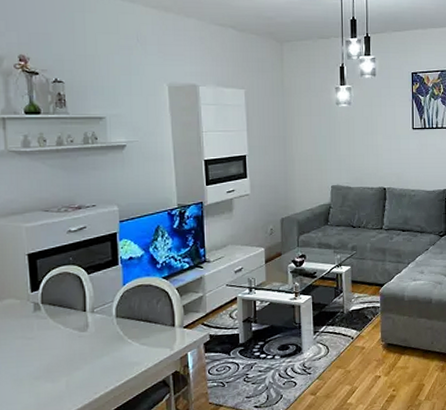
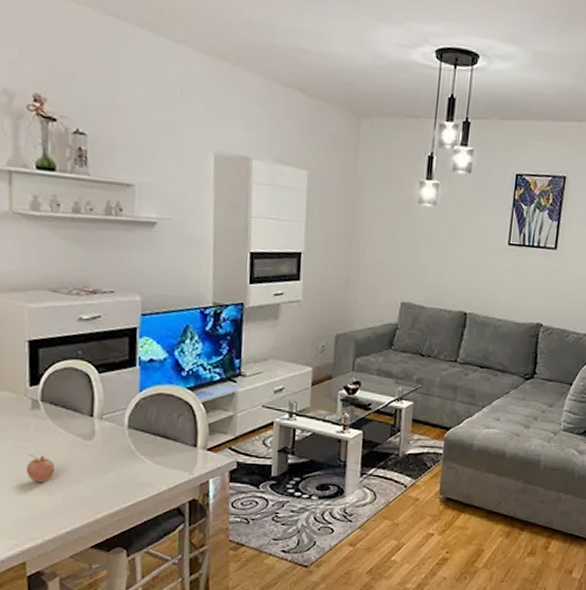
fruit: none [32,349,58,374] -> present [25,454,56,483]

